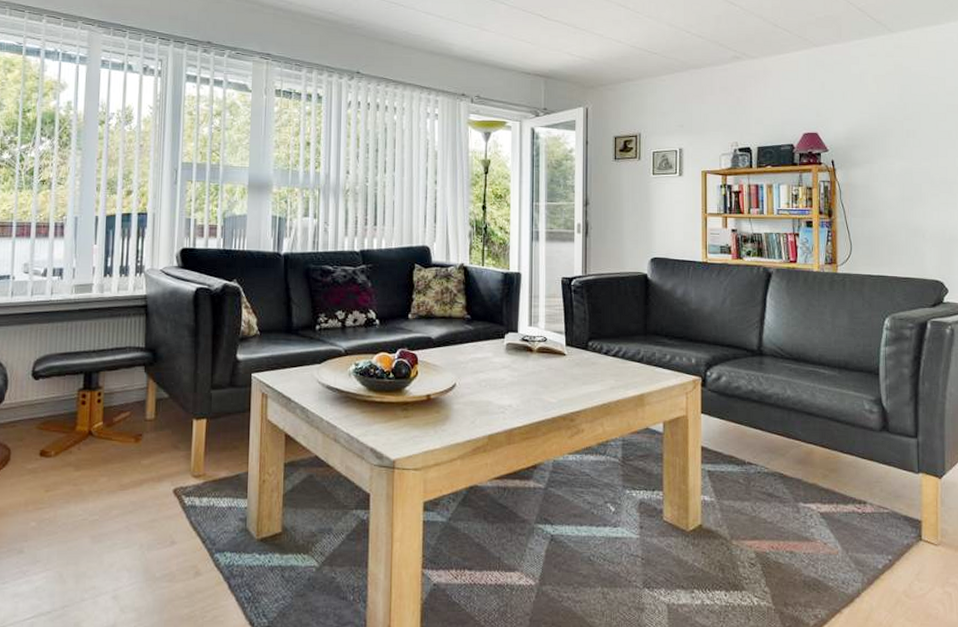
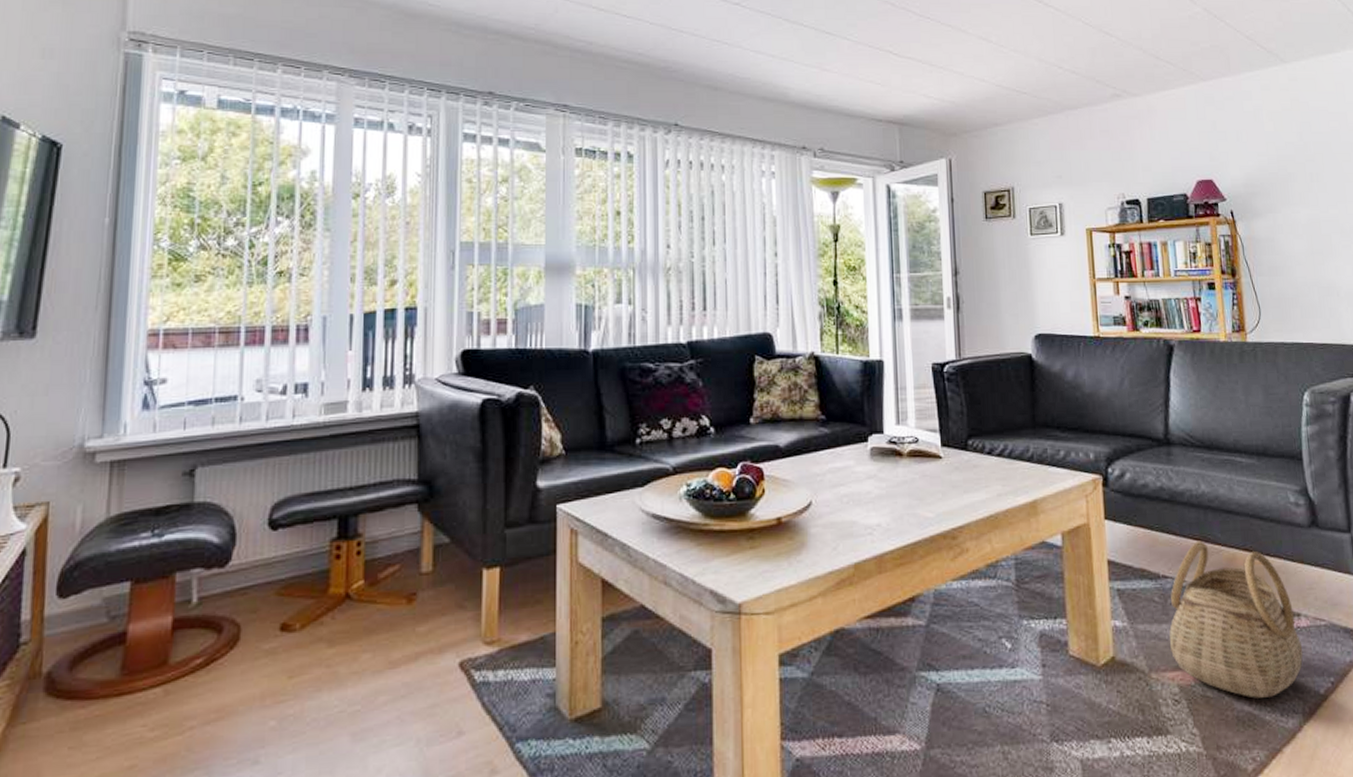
basket: none [749,436,866,568] -> present [1169,540,1304,698]

